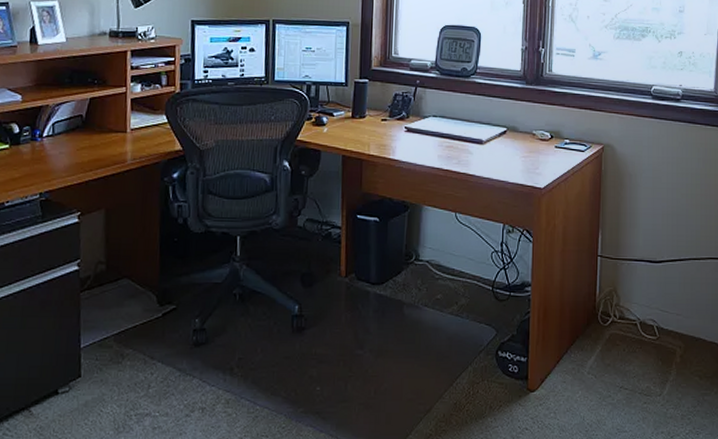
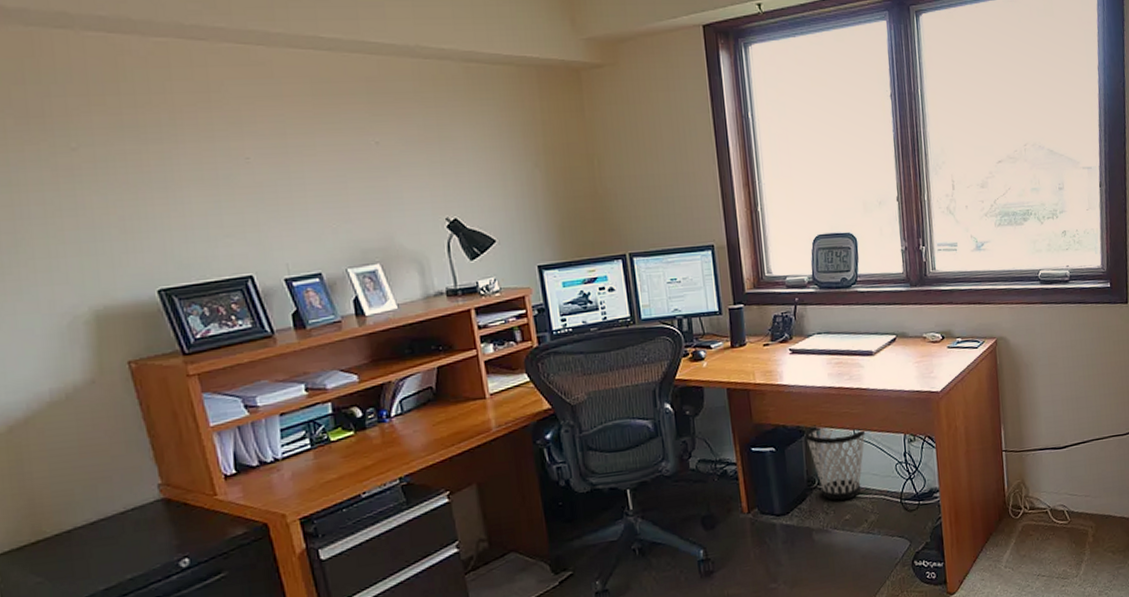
wastebasket: none [408,202,468,279] -> present [804,425,867,501]

